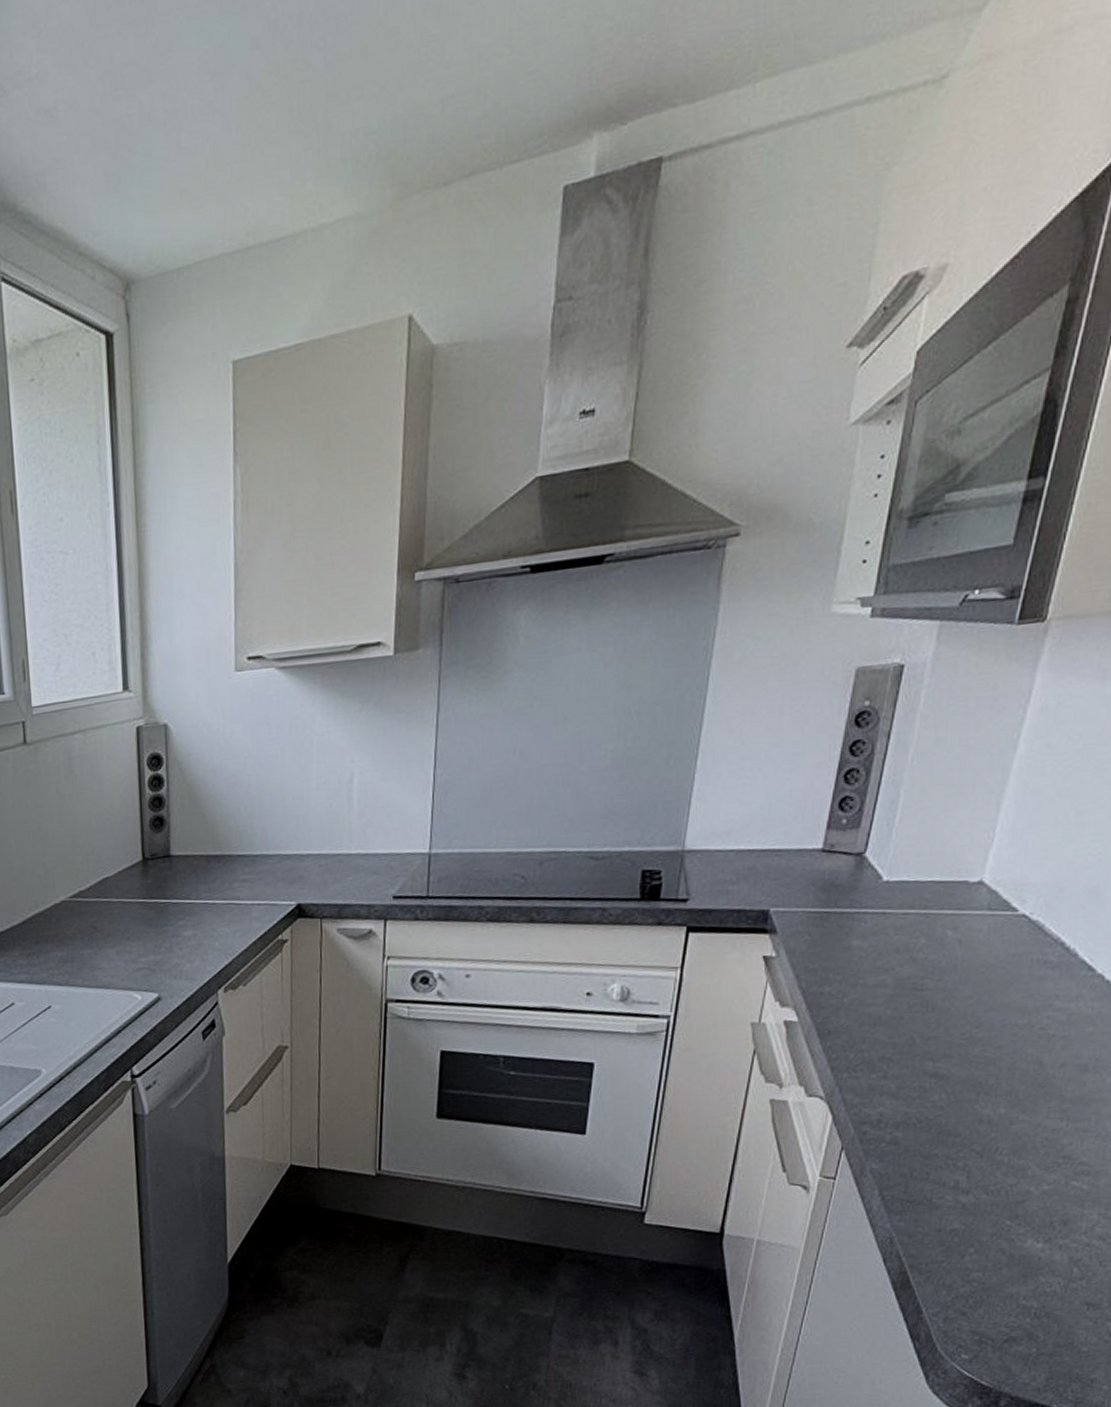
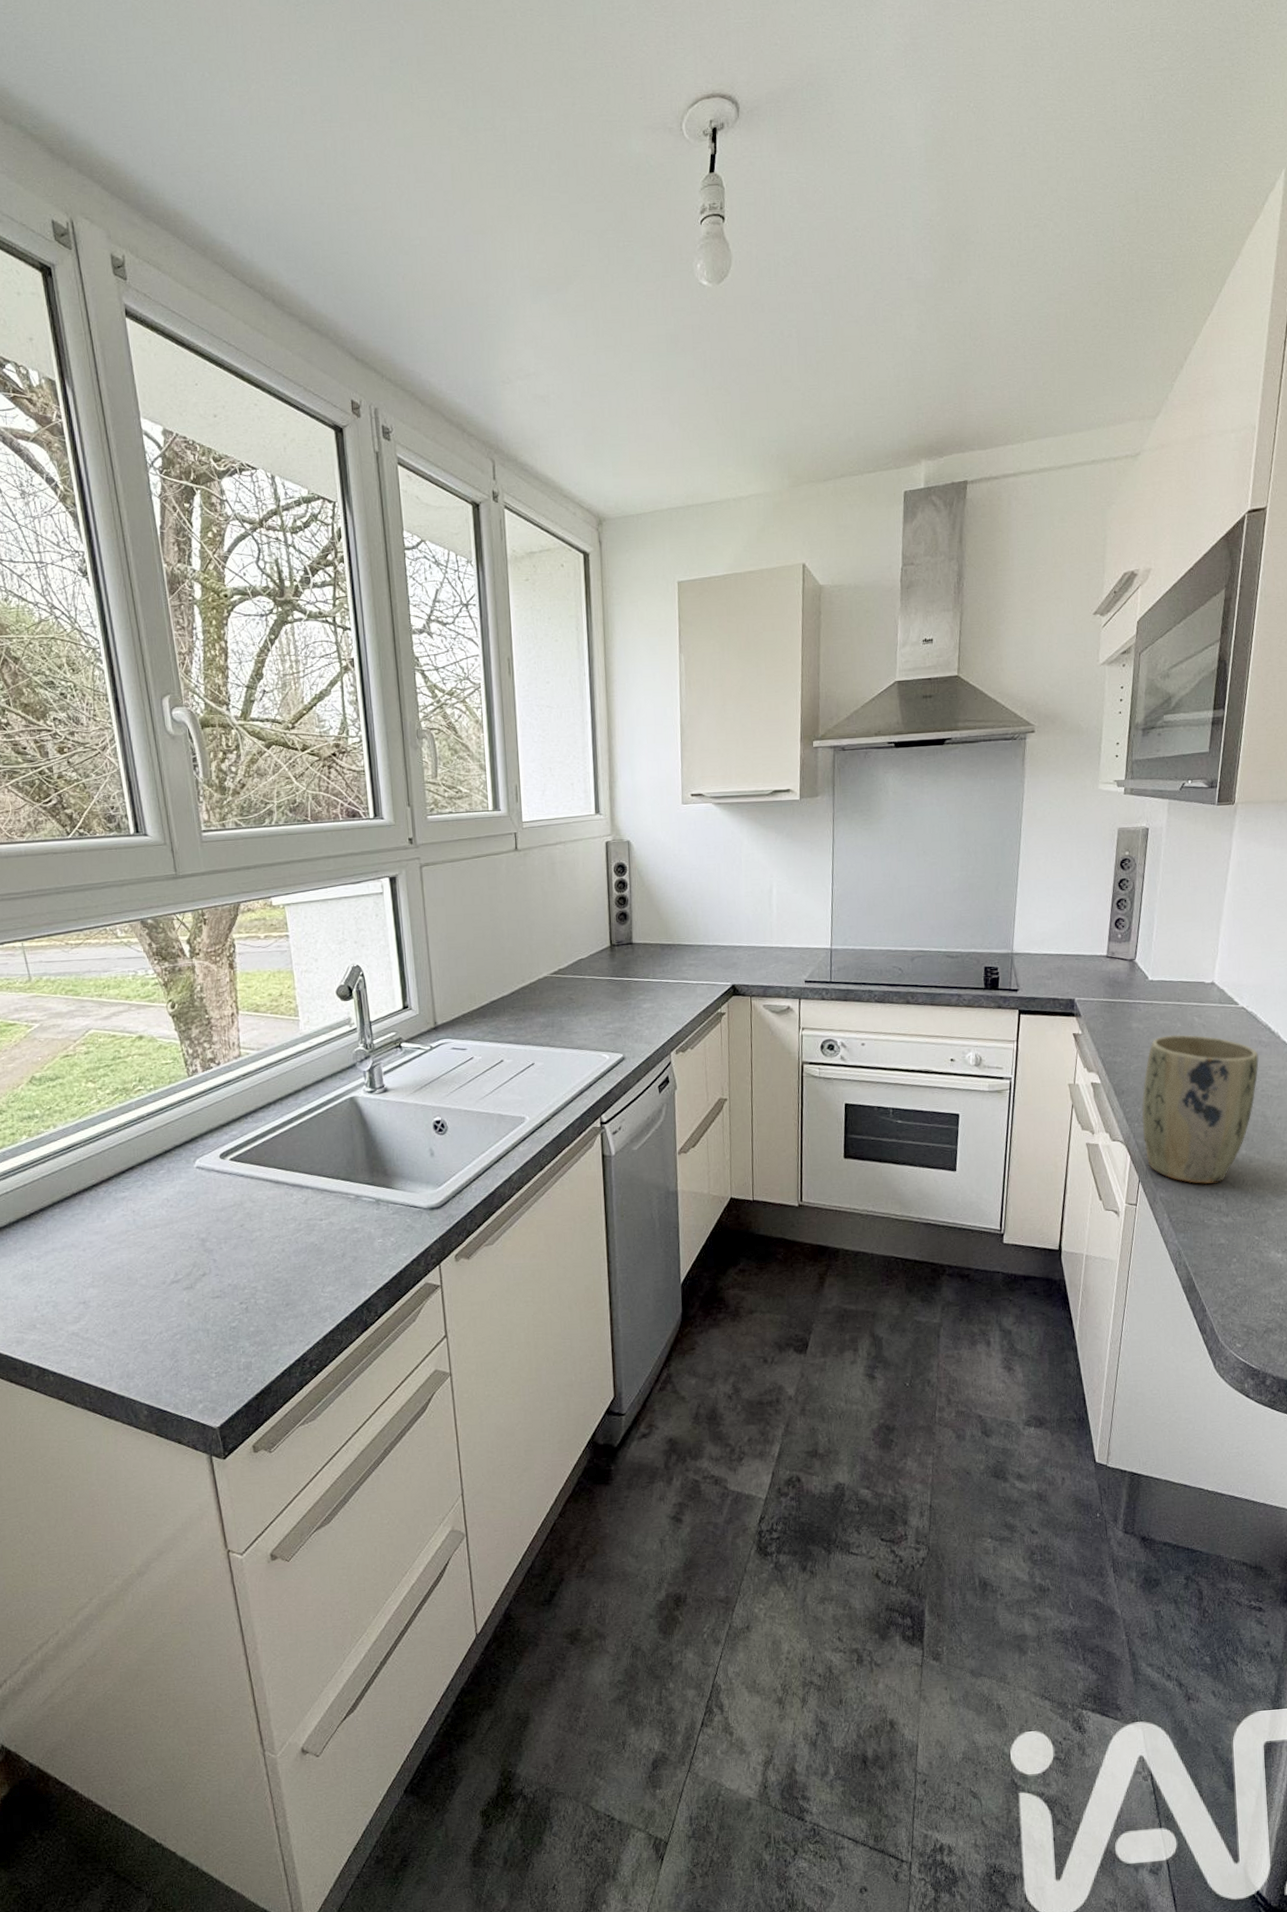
plant pot: none [853,954,1040,1152] -> present [1141,1034,1259,1184]

